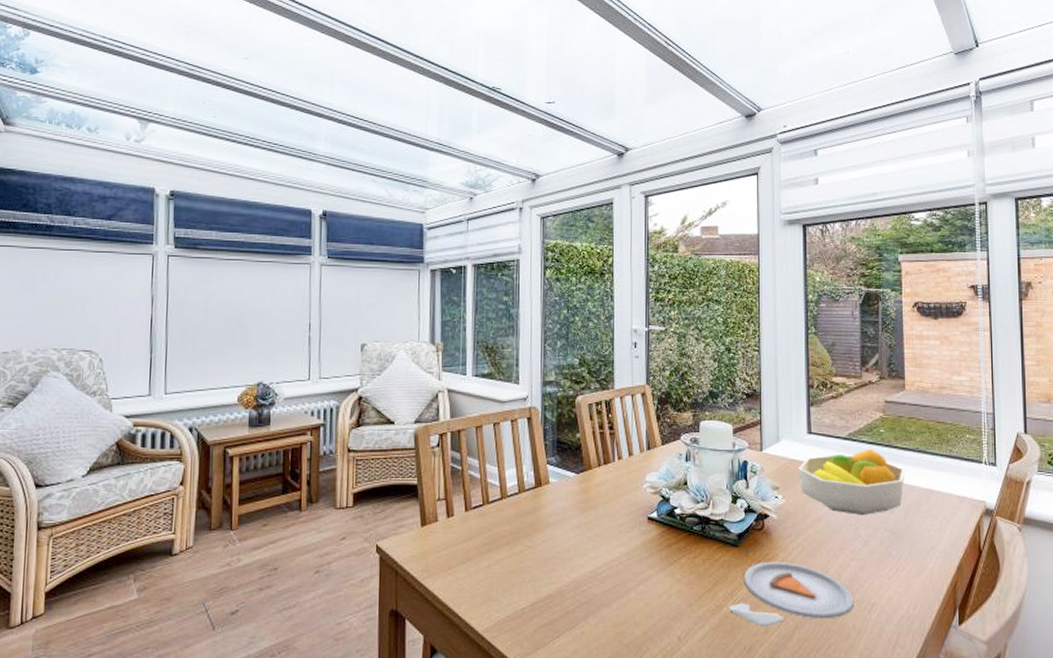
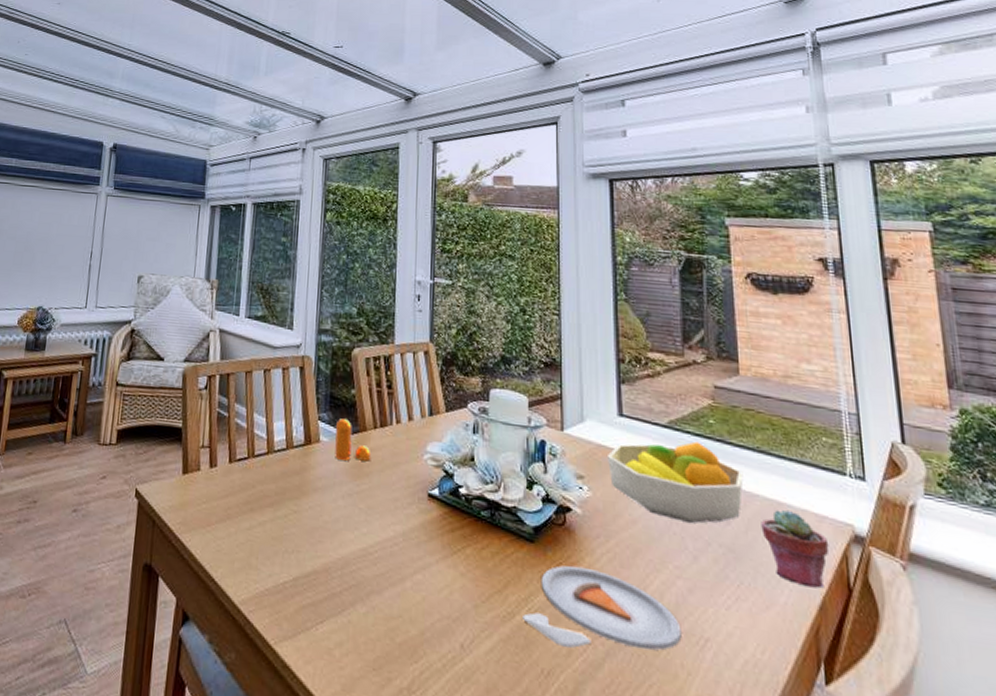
pepper shaker: none [563,460,597,497] -> present [335,418,372,461]
potted succulent: none [917,495,967,554] -> present [761,509,830,588]

